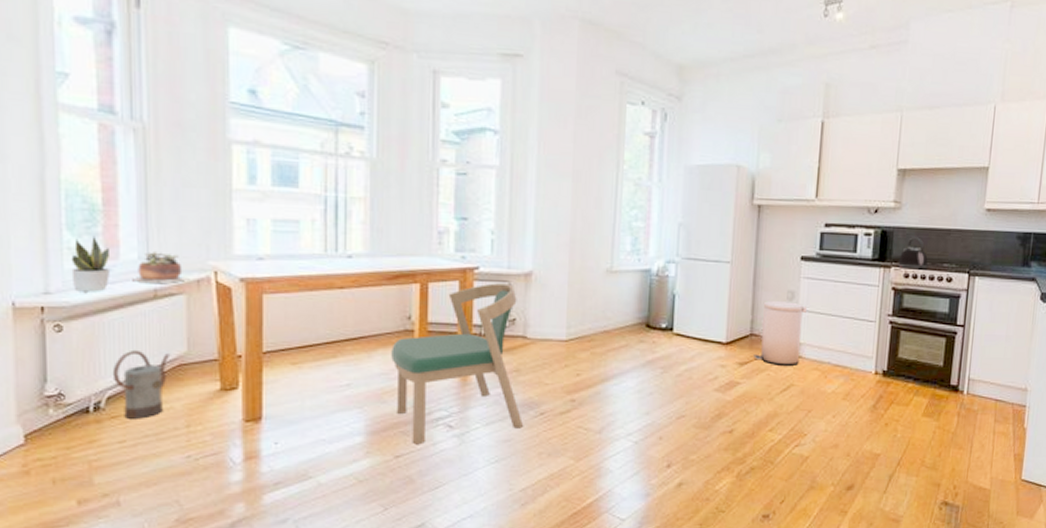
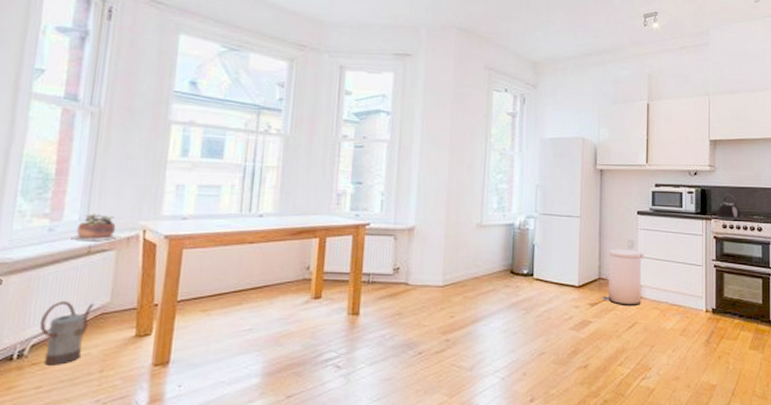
potted plant: present [71,235,111,293] -> none [17,200,56,250]
dining chair: present [391,283,523,445] -> none [290,237,403,385]

